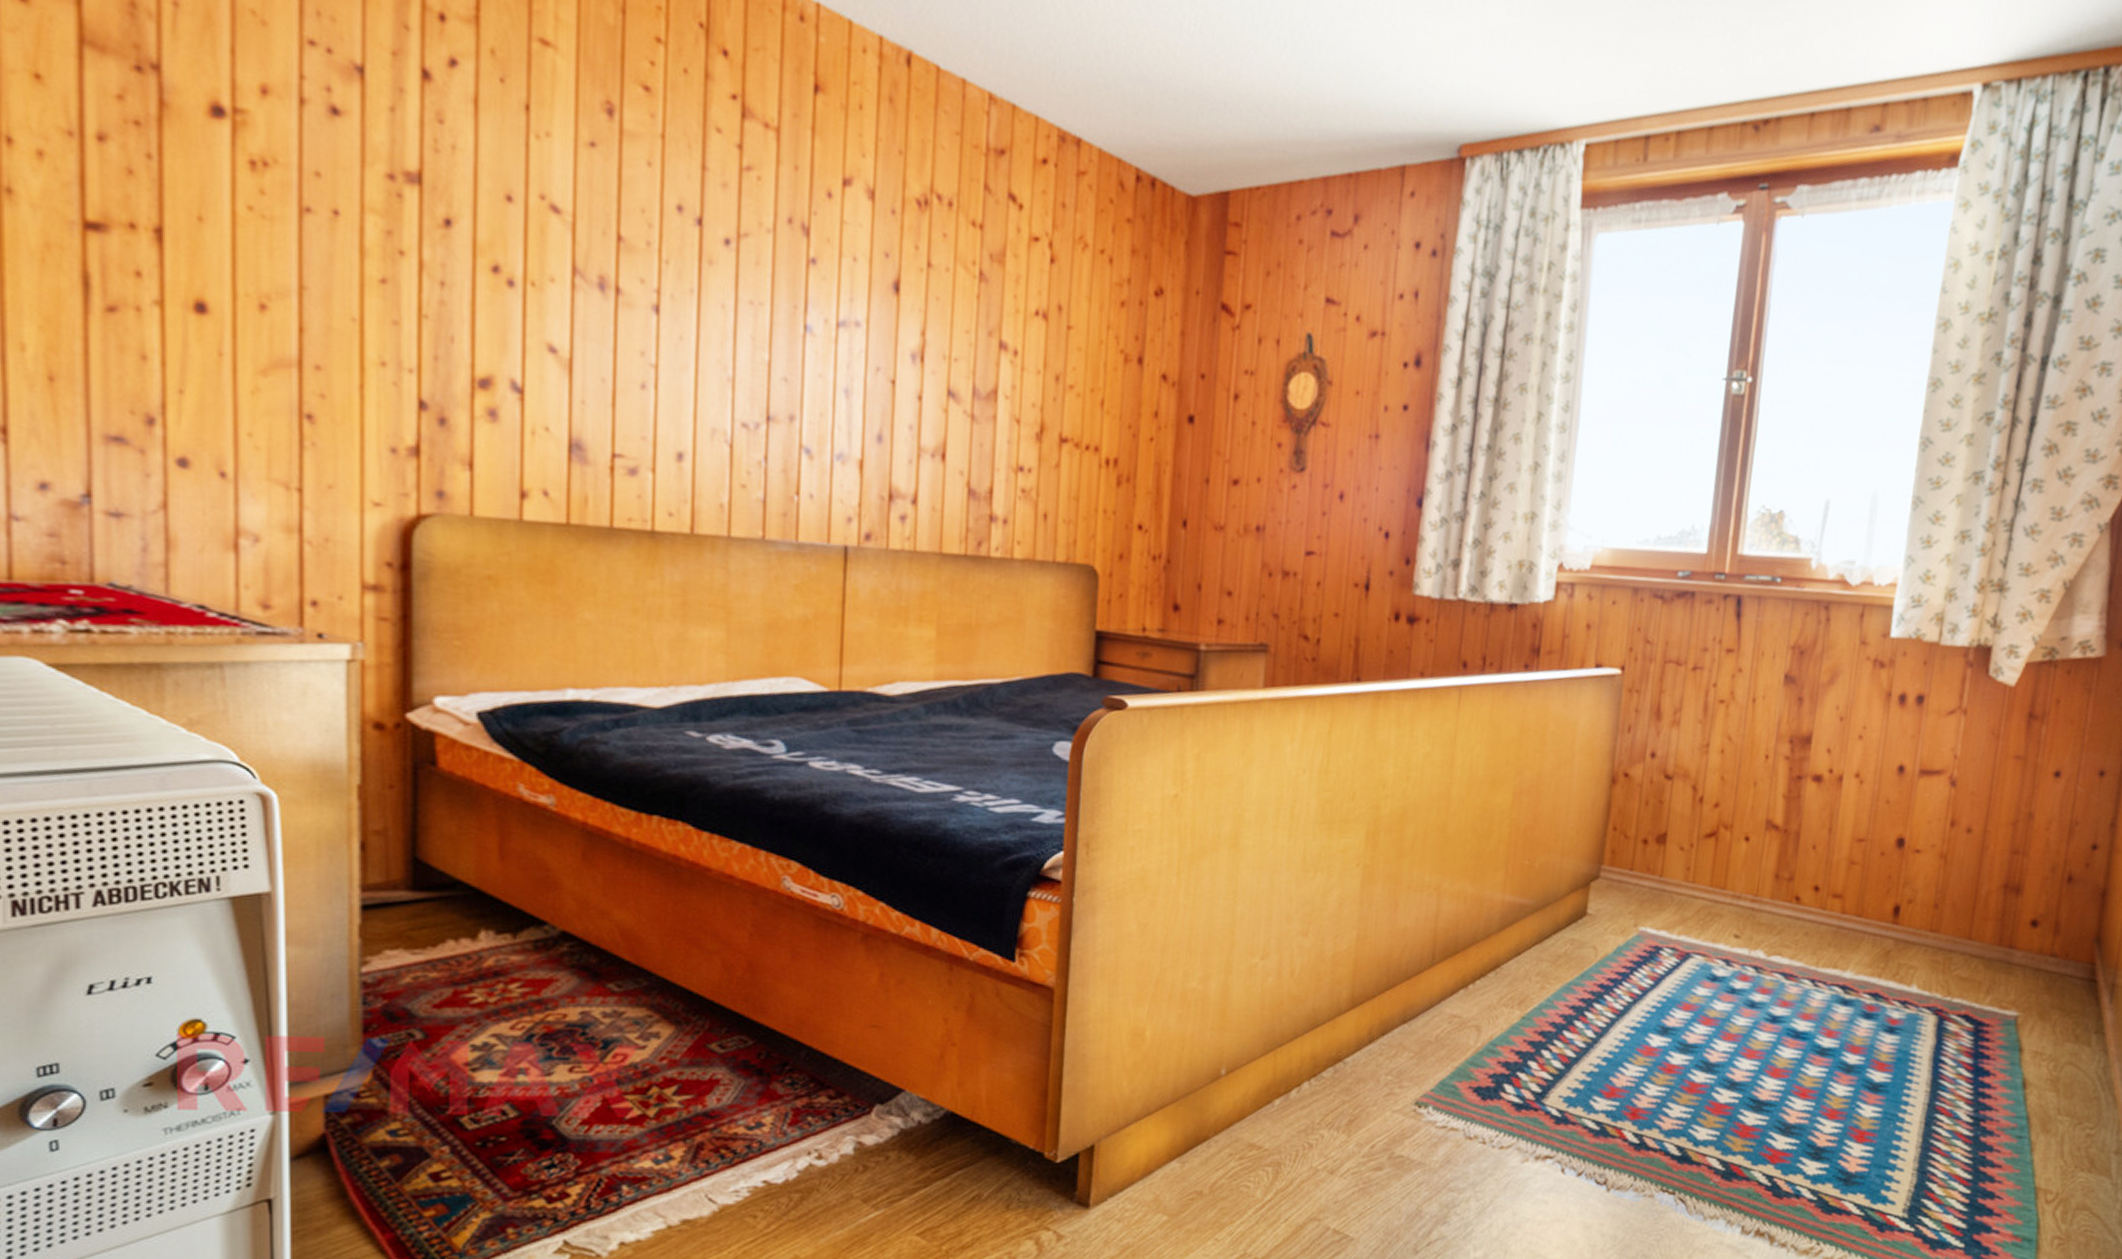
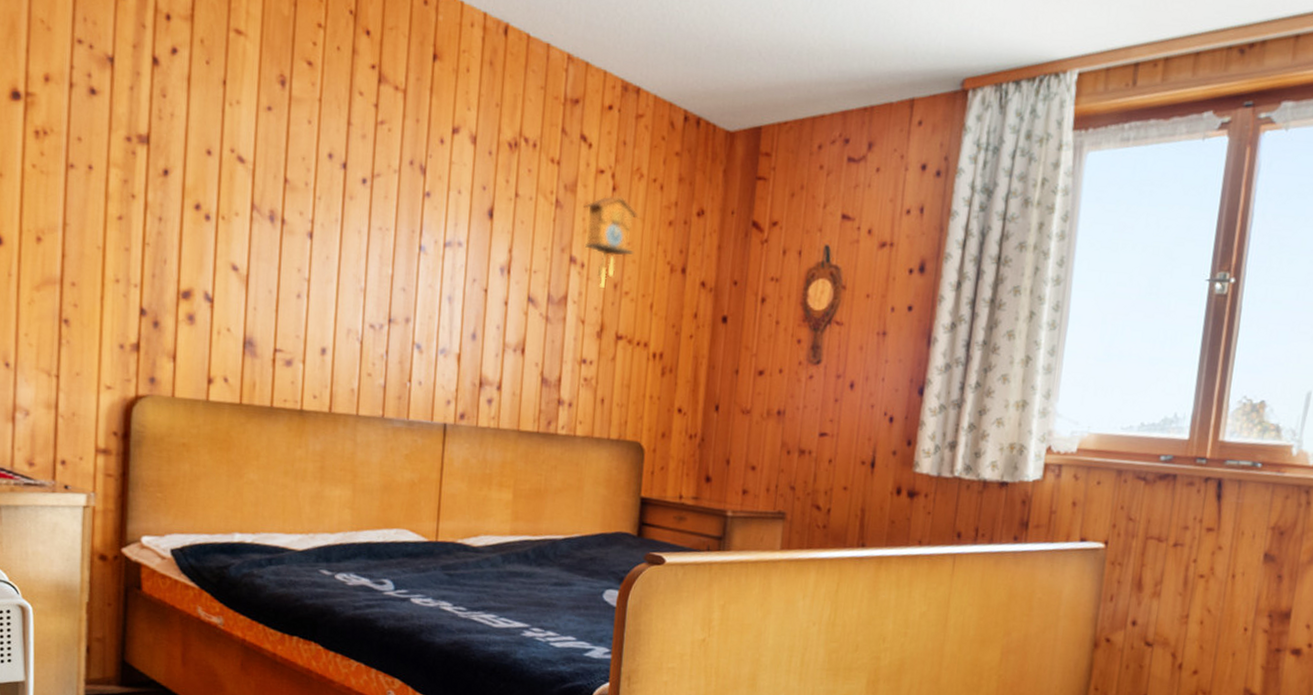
cuckoo clock: none [1015,268,1085,382] -> present [584,195,640,289]

